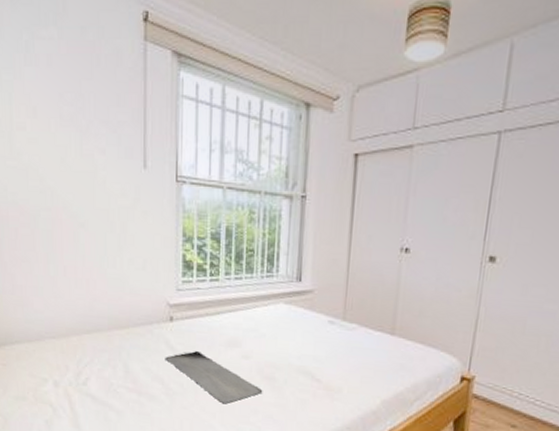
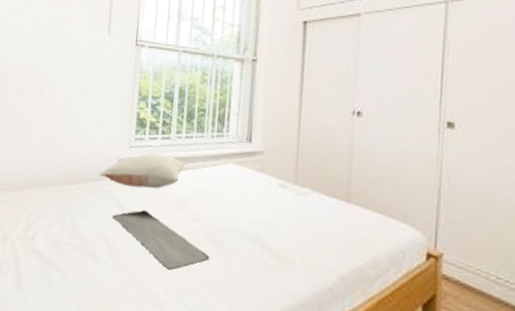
pillow: none [149,295,236,331] -> present [100,153,186,189]

